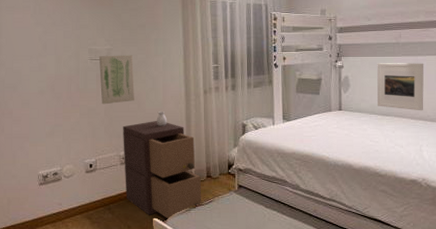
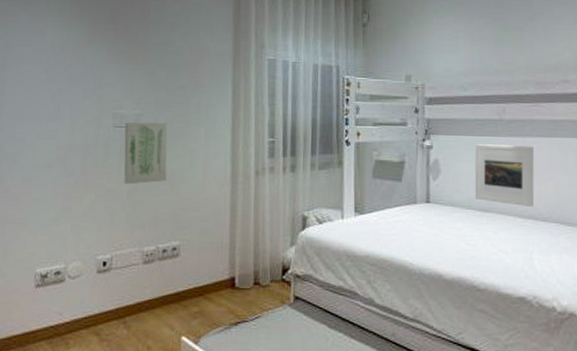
storage cabinet: present [123,111,202,221] -> none [147,195,247,341]

